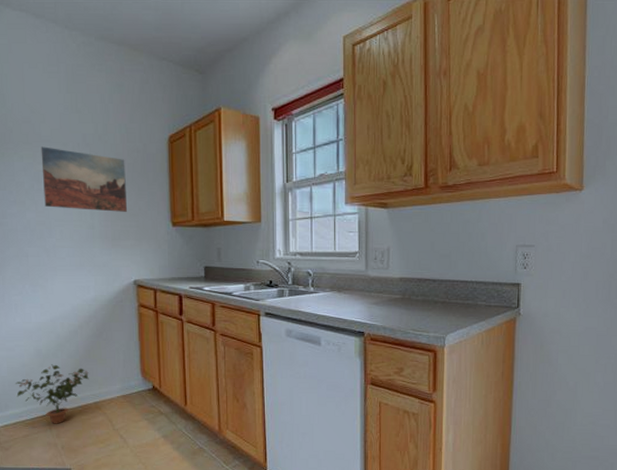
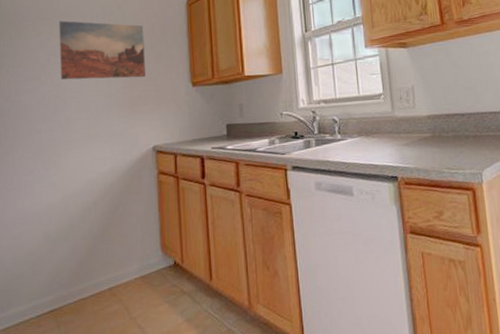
potted plant: present [16,364,89,424] -> none [21,248,103,320]

